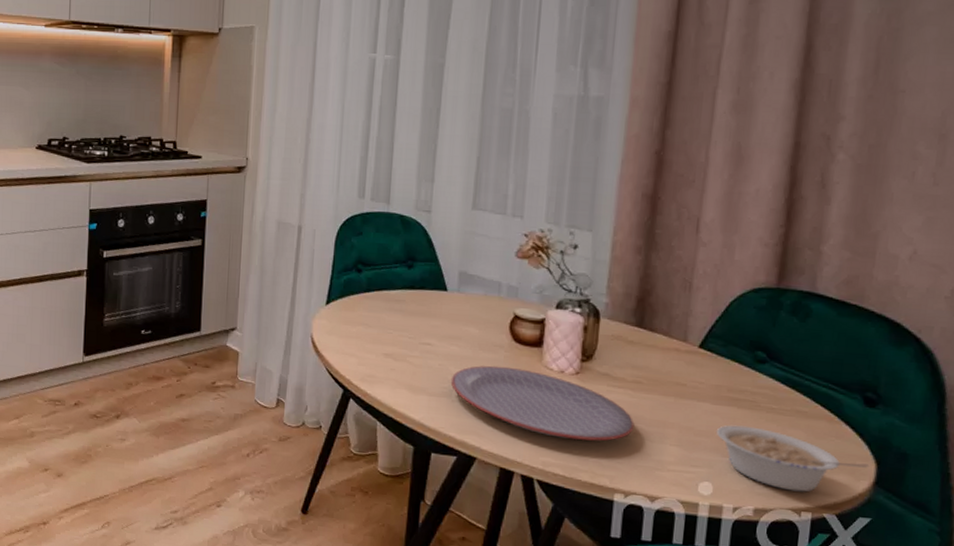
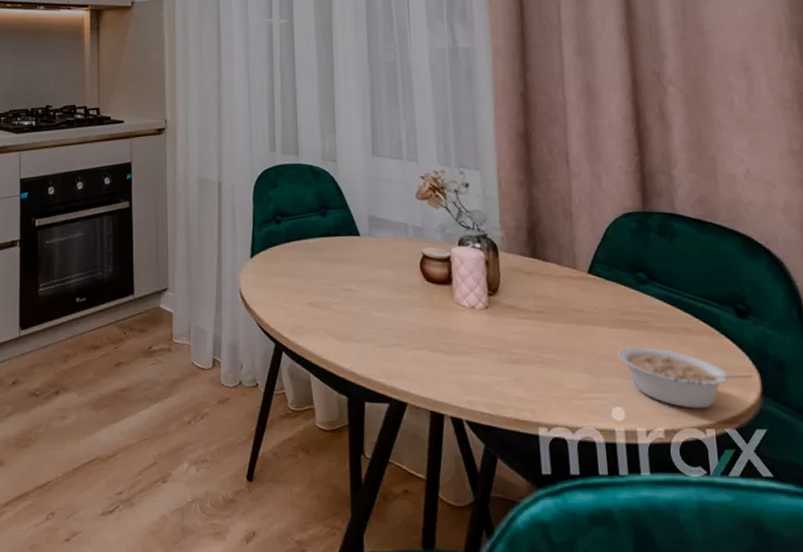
plate: present [450,365,635,441] -> none [373,306,545,375]

